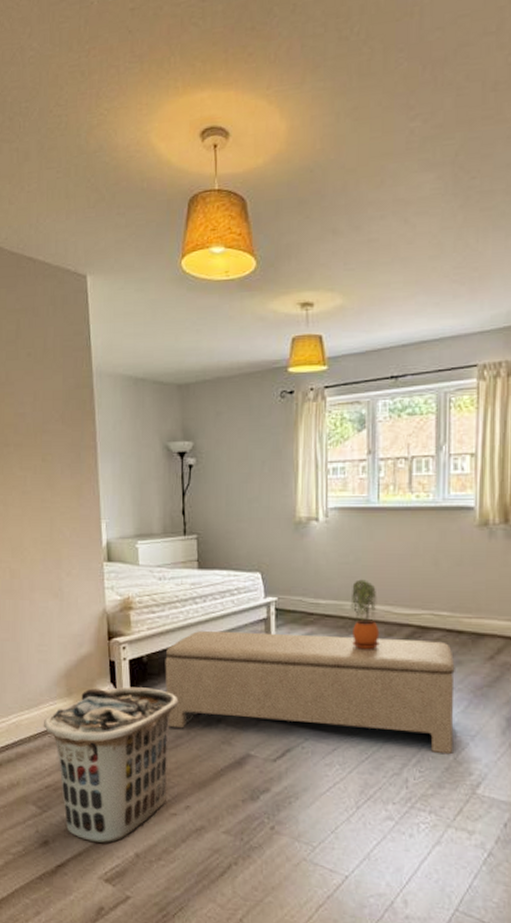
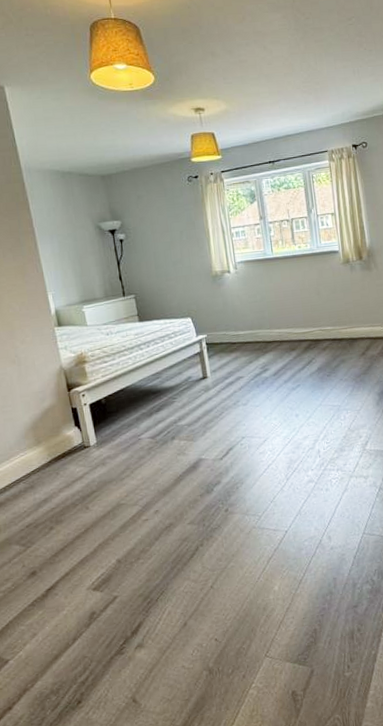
clothes hamper: present [43,687,179,844] -> none [16,423,138,562]
bench: present [165,630,455,755] -> none [120,348,347,452]
potted plant: present [350,579,380,650] -> none [262,312,287,364]

